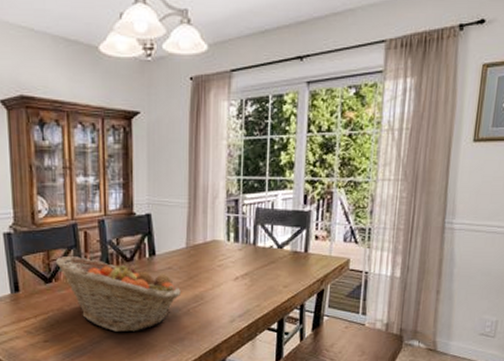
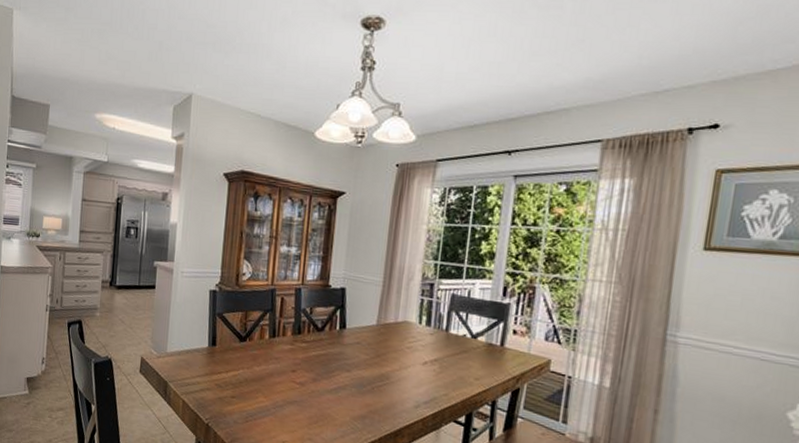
fruit basket: present [56,256,181,333] -> none [252,318,367,402]

